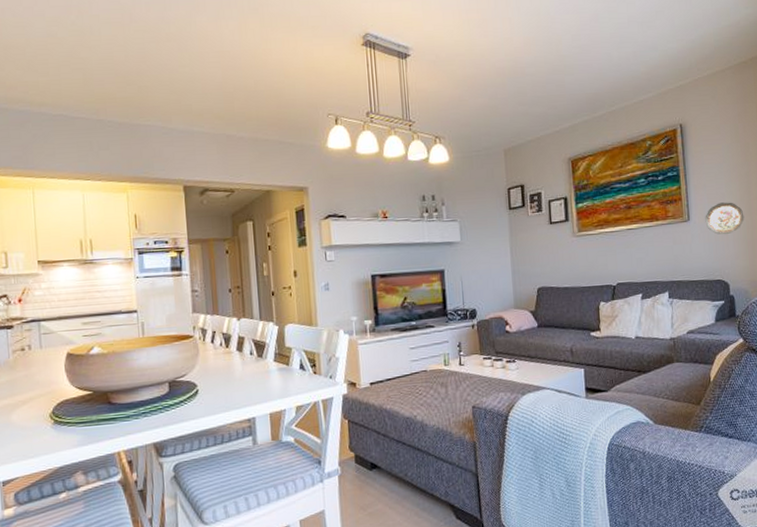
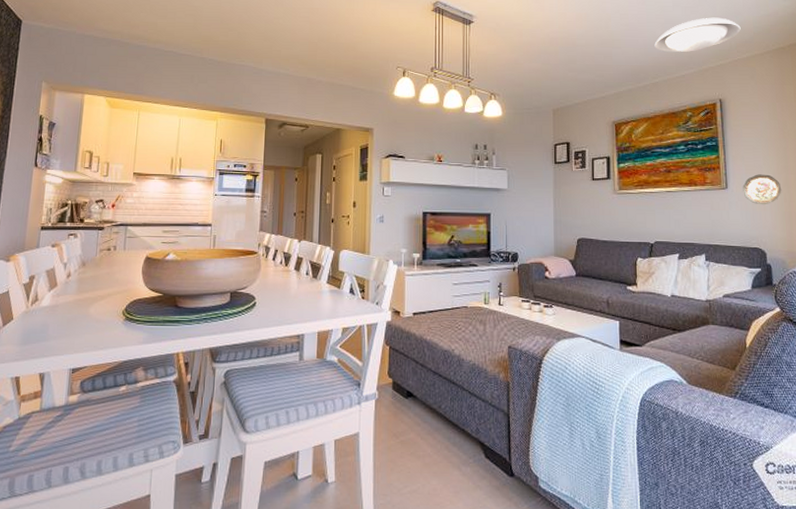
ceiling light: none [610,32,701,75] -> present [654,17,741,52]

